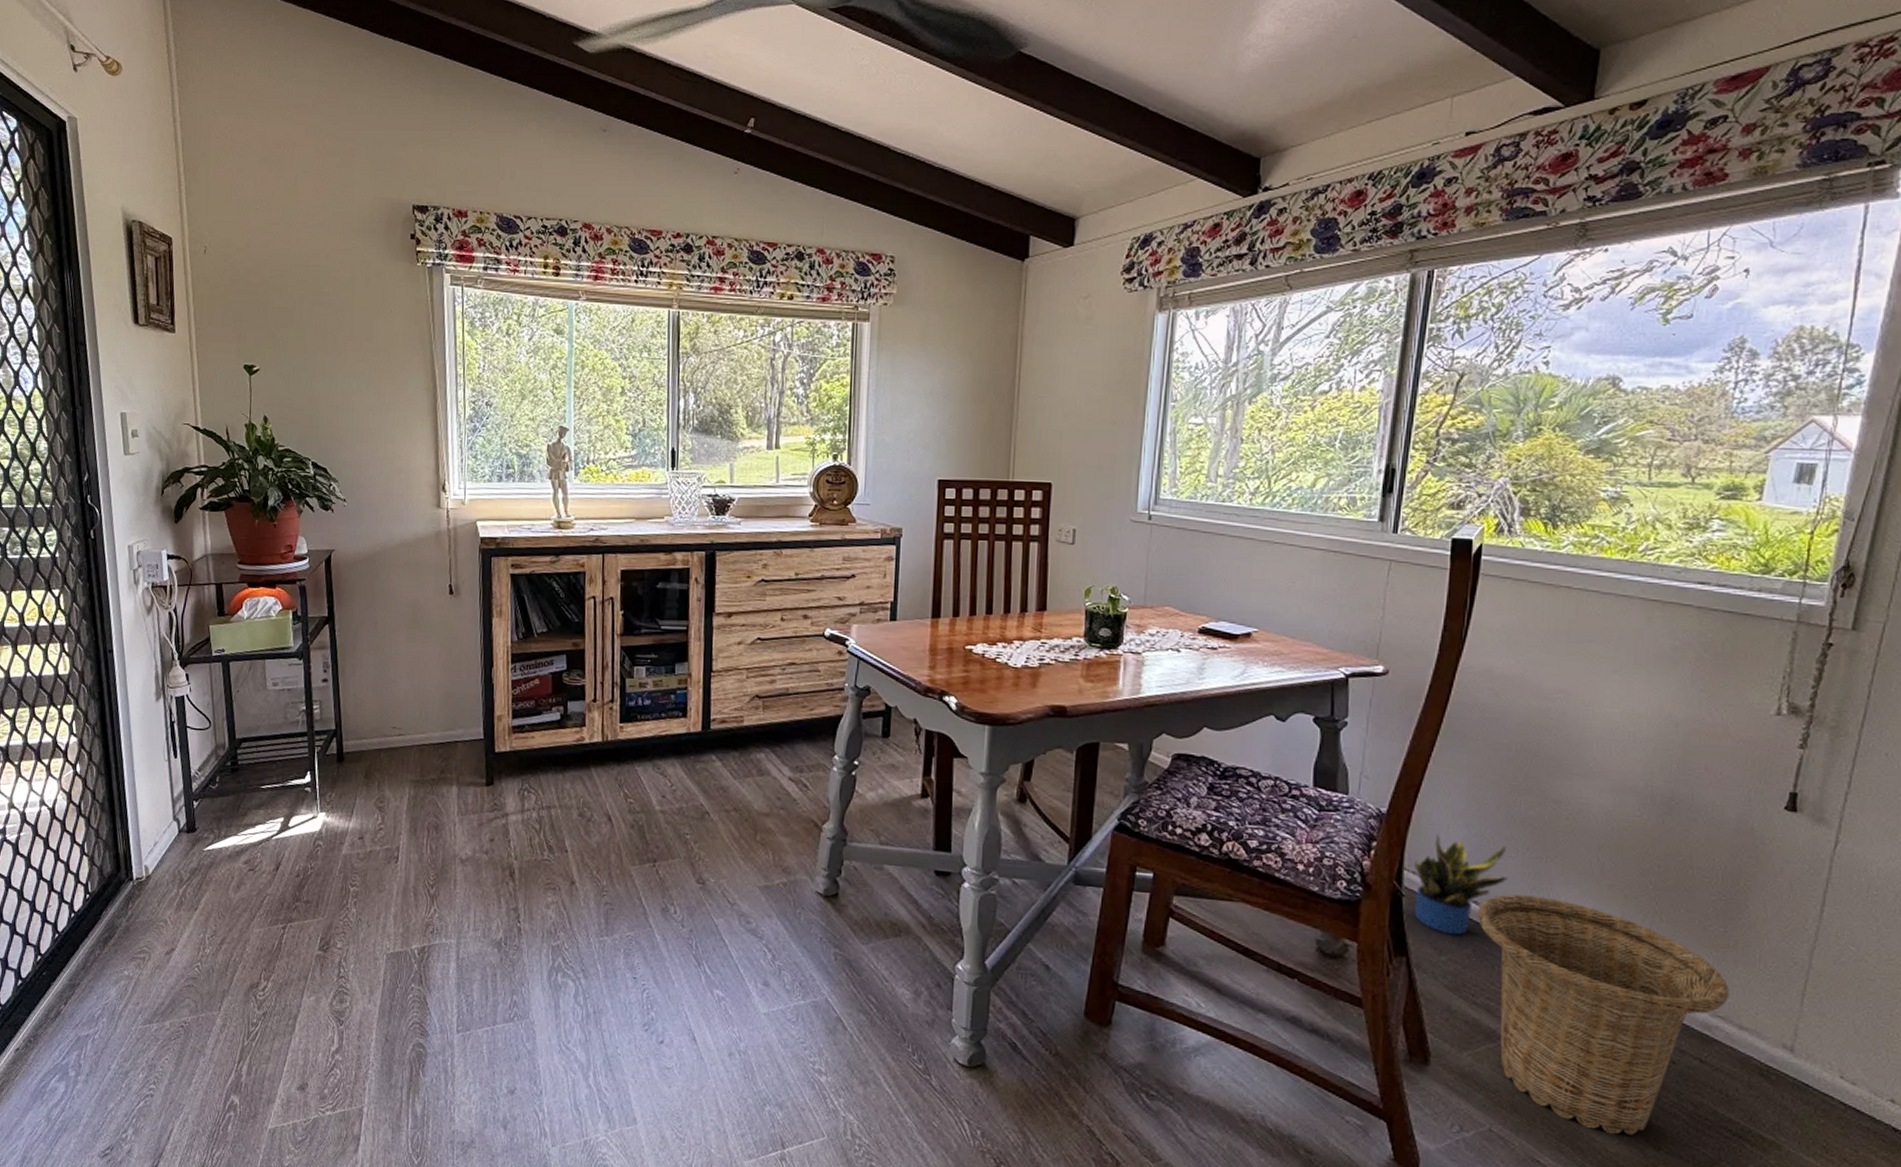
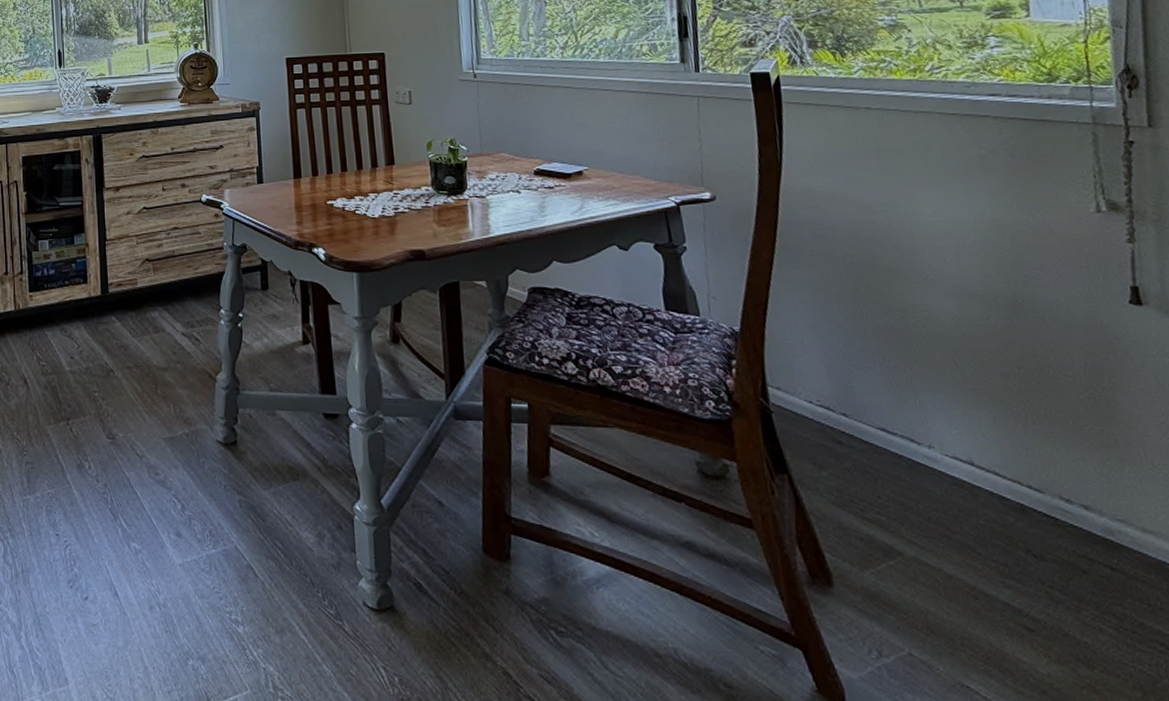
potted plant: present [1414,834,1508,936] -> none [776,349,871,450]
basket: present [1477,894,1729,1135] -> none [848,405,1124,654]

